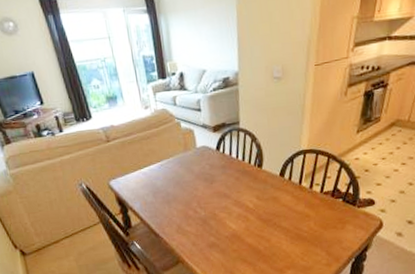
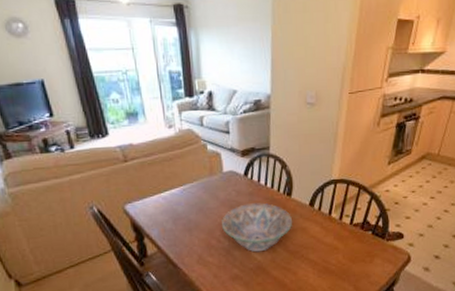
decorative bowl: none [197,175,265,221] -> present [221,203,293,252]

